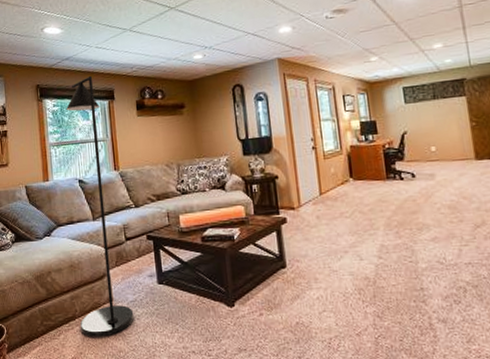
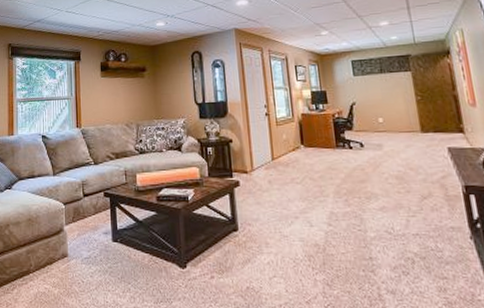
floor lamp: present [66,76,134,337] -> none [33,38,88,293]

